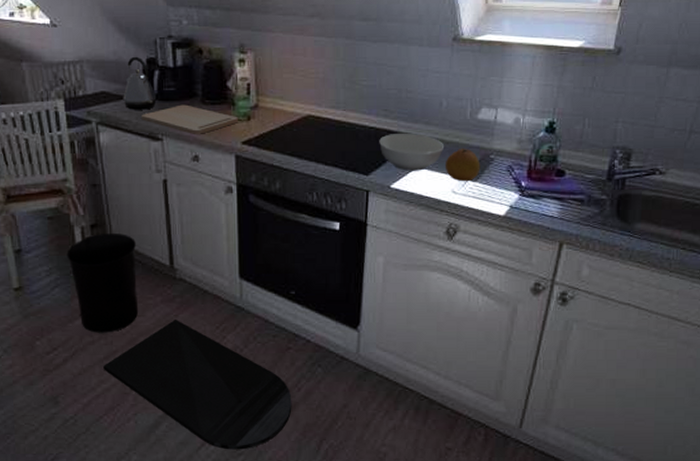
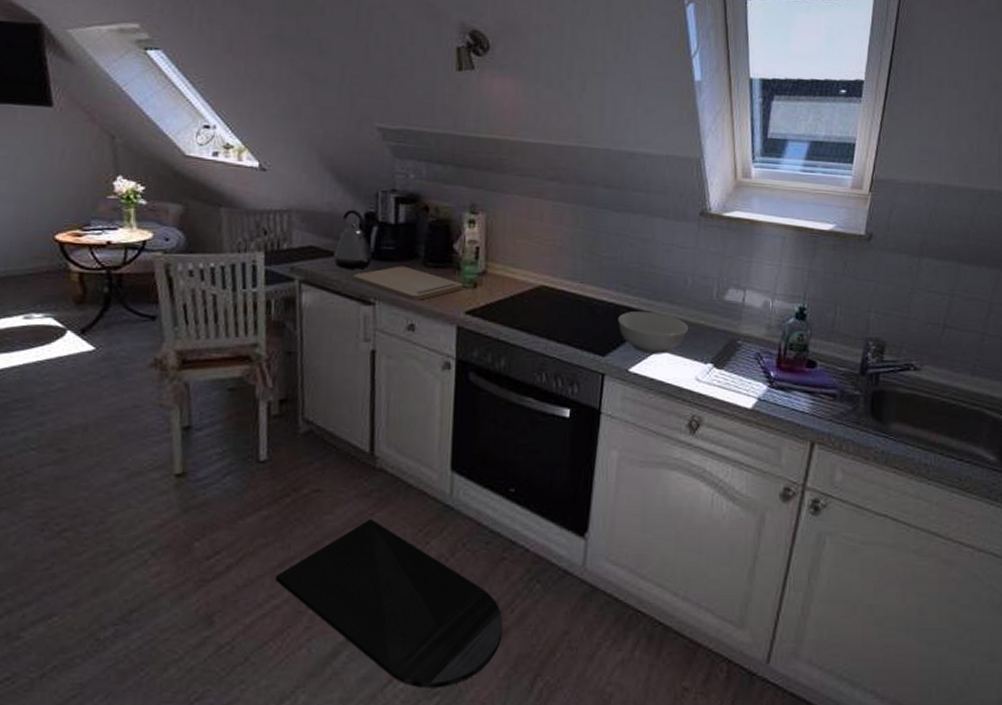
waste bin: present [67,232,139,333] -> none [246,410,332,534]
fruit: present [445,147,480,182] -> none [688,331,727,369]

